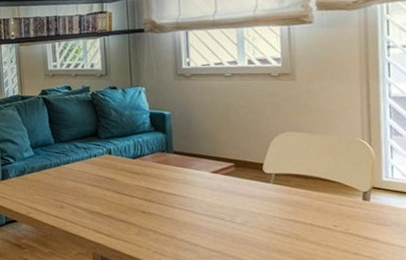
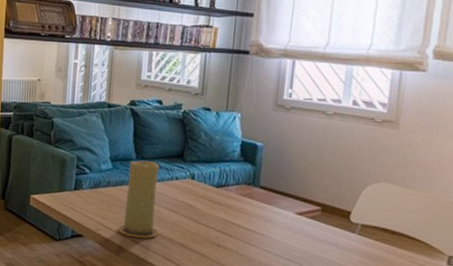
candle: none [47,143,86,215] -> present [118,160,160,239]

